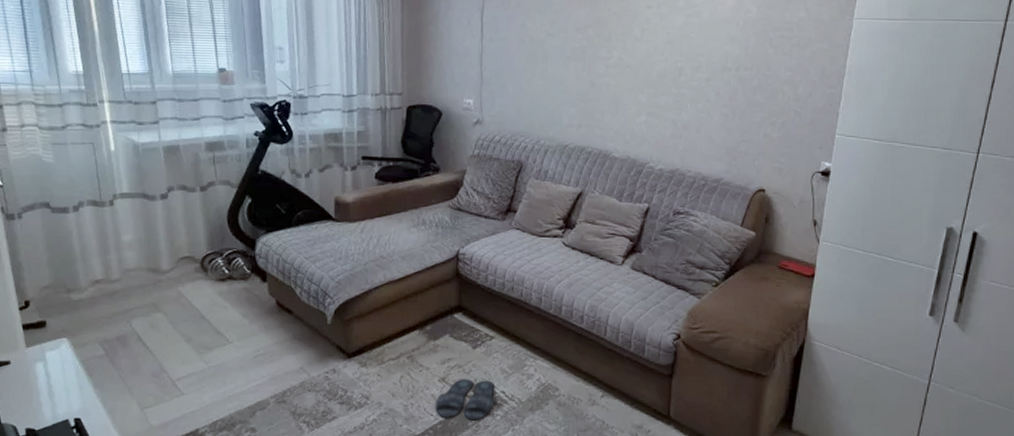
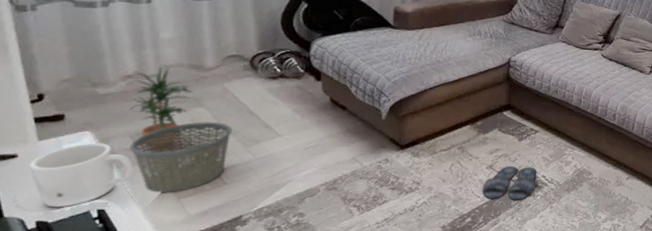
mug: none [20,349,103,416] -> present [29,142,134,208]
potted plant: none [95,272,152,356] -> present [125,67,193,149]
basket: none [99,328,187,403] -> present [129,122,233,193]

